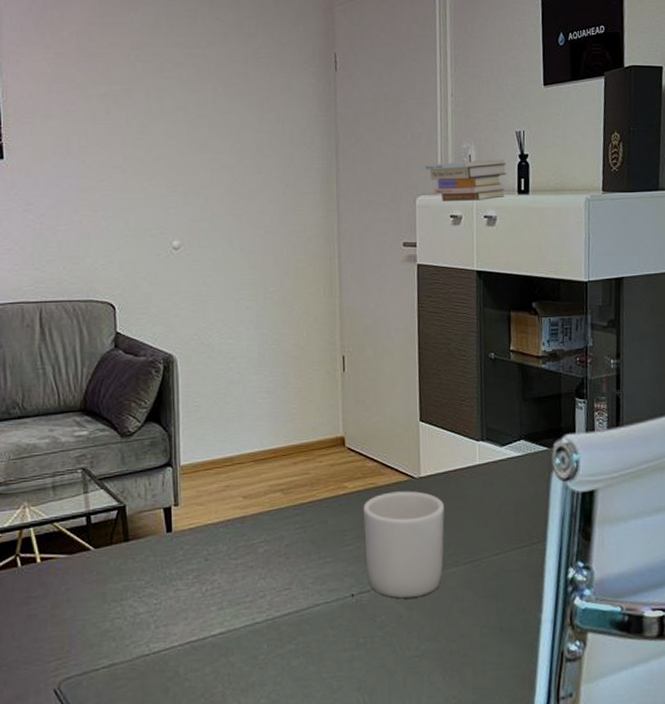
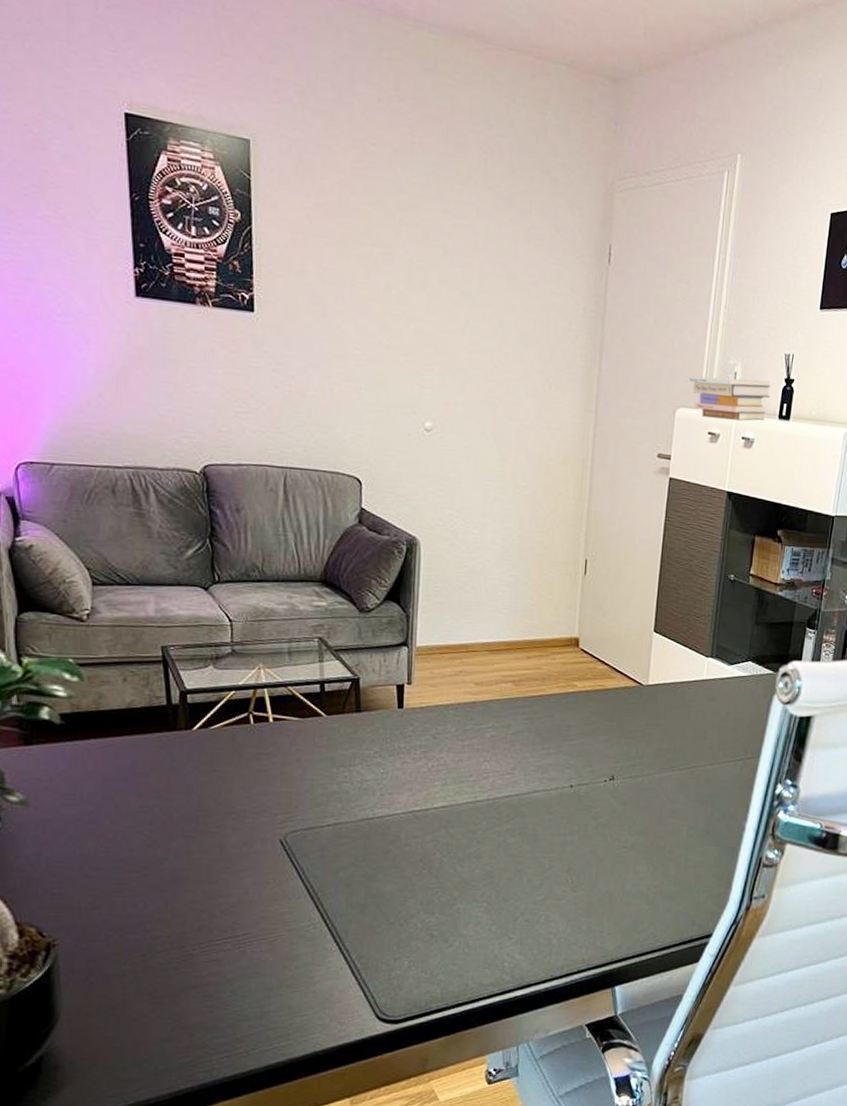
mug: present [363,491,445,599] -> none [586,695,668,795]

